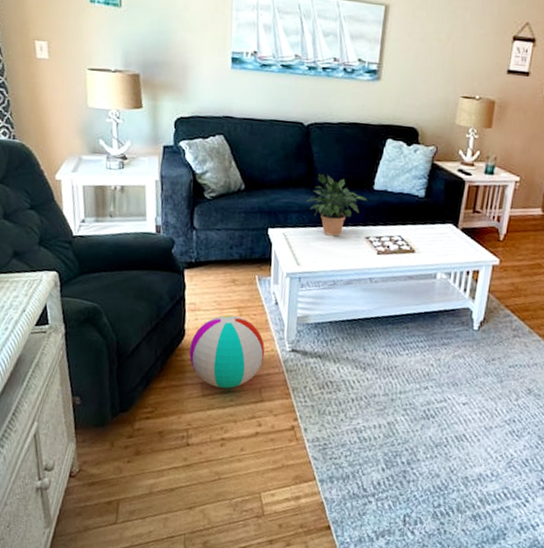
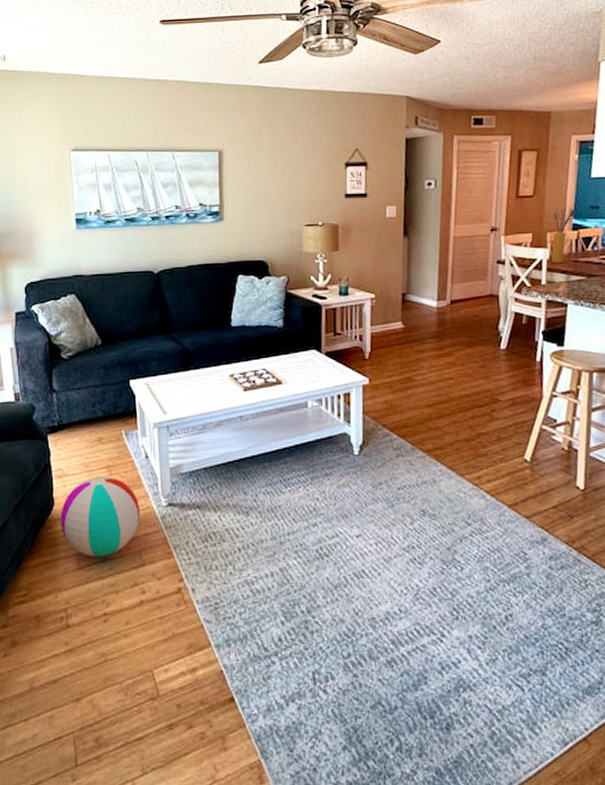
potted plant: present [306,173,368,237] -> none [165,318,227,379]

